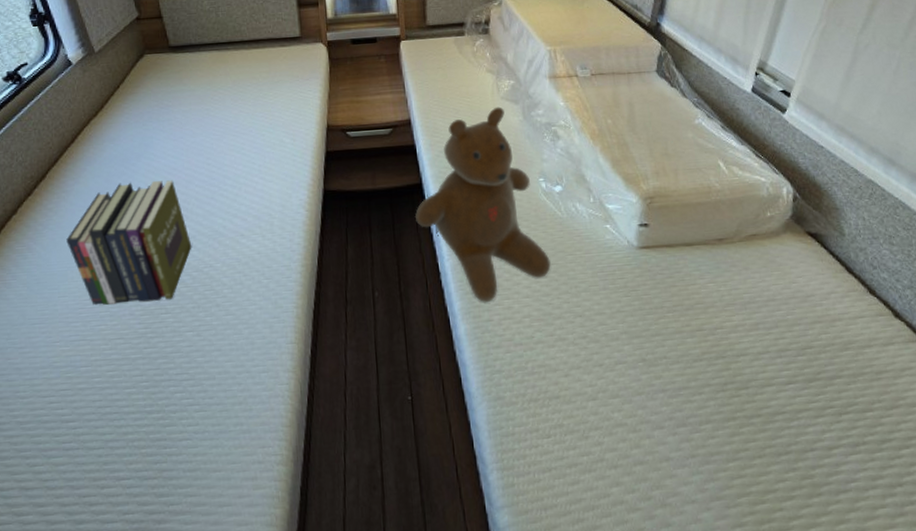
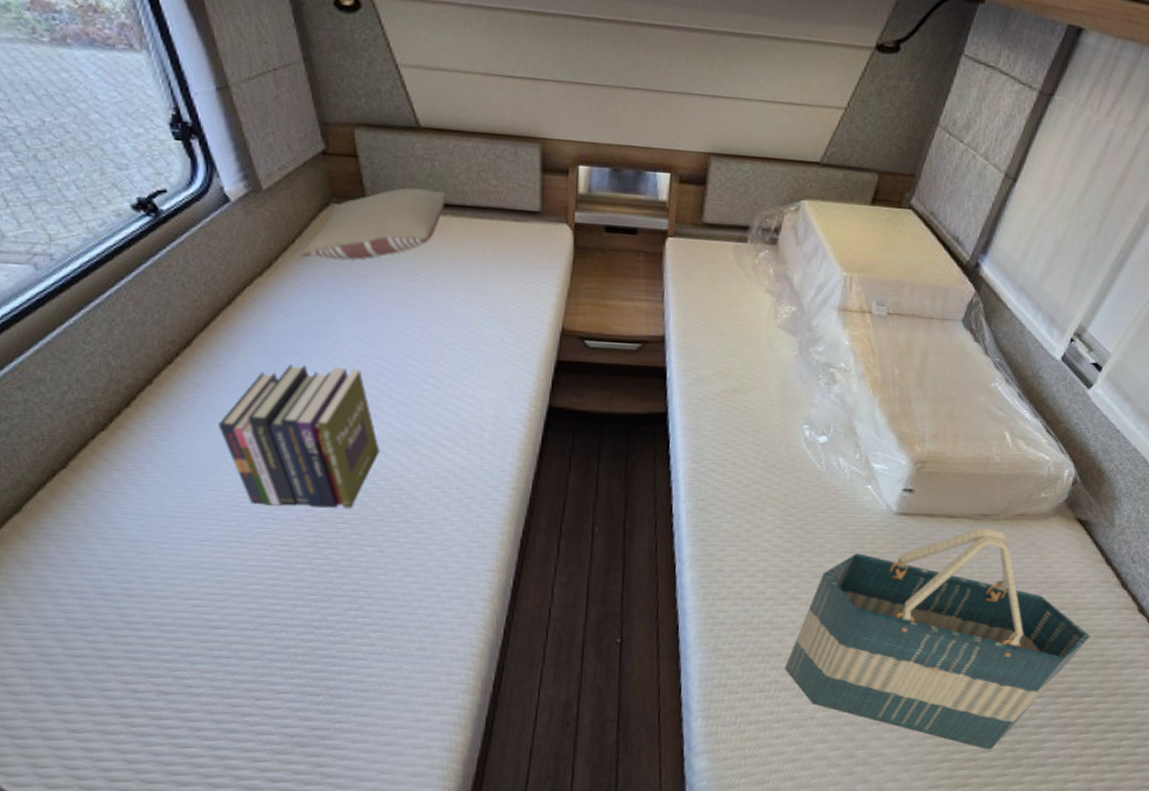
pillow: none [124,32,229,98] -> present [300,188,446,260]
stuffed bear: present [414,106,551,303] -> none [653,335,799,553]
tote bag: none [565,251,854,479] -> present [784,528,1091,750]

